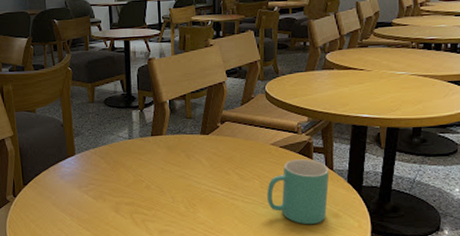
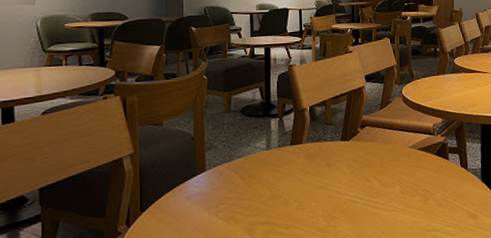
mug: present [267,159,330,225] -> none [407,160,465,229]

